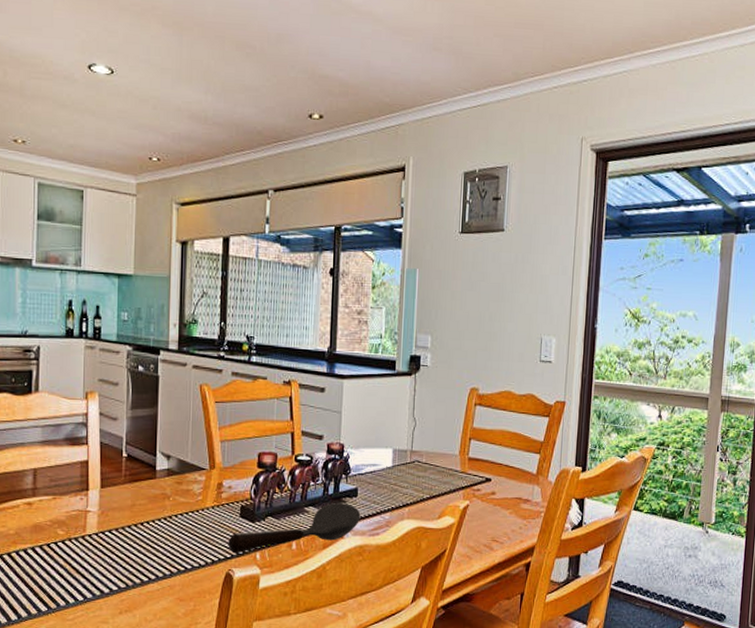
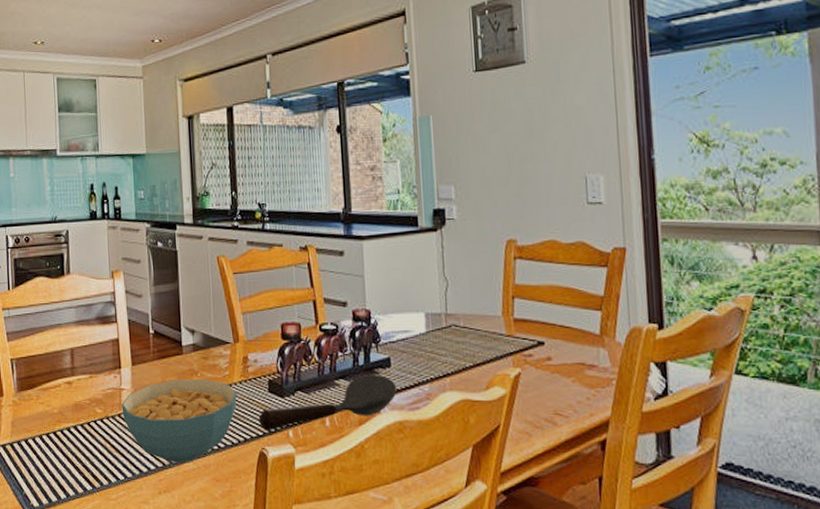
cereal bowl: none [86,502,208,584] -> present [121,378,237,463]

